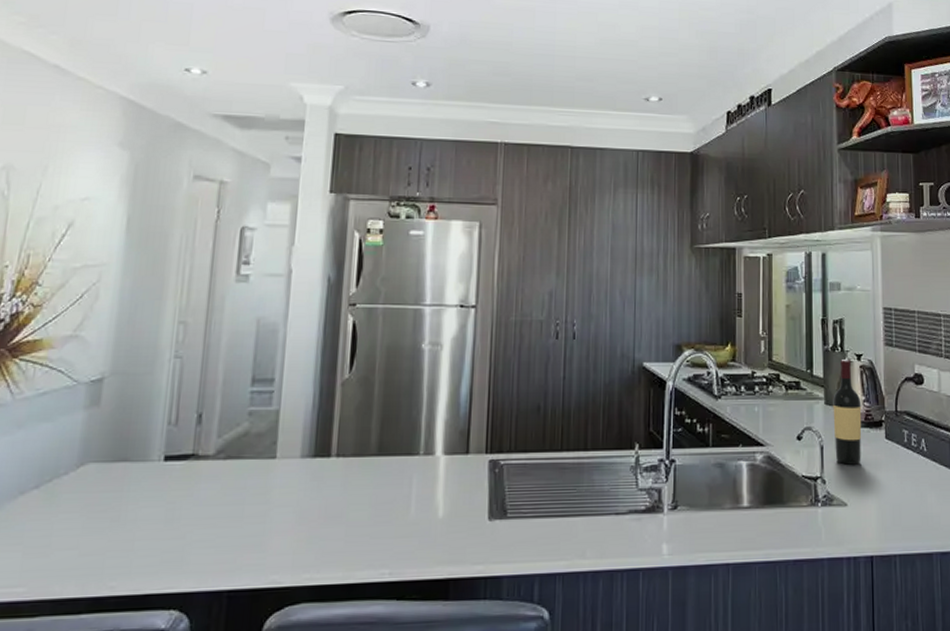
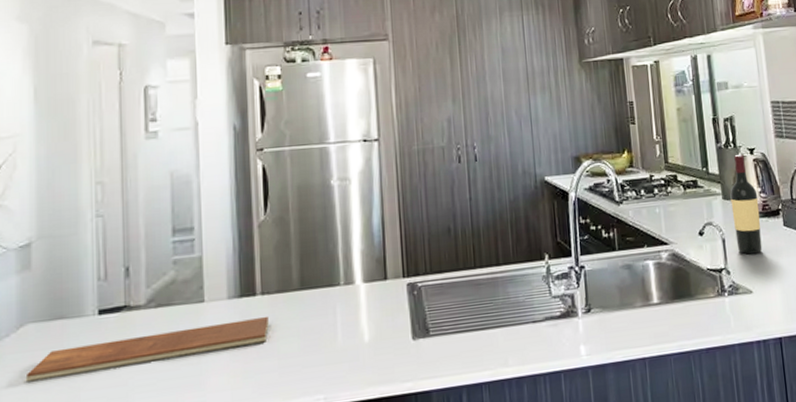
chopping board: none [78,479,341,525] -> present [25,316,269,382]

